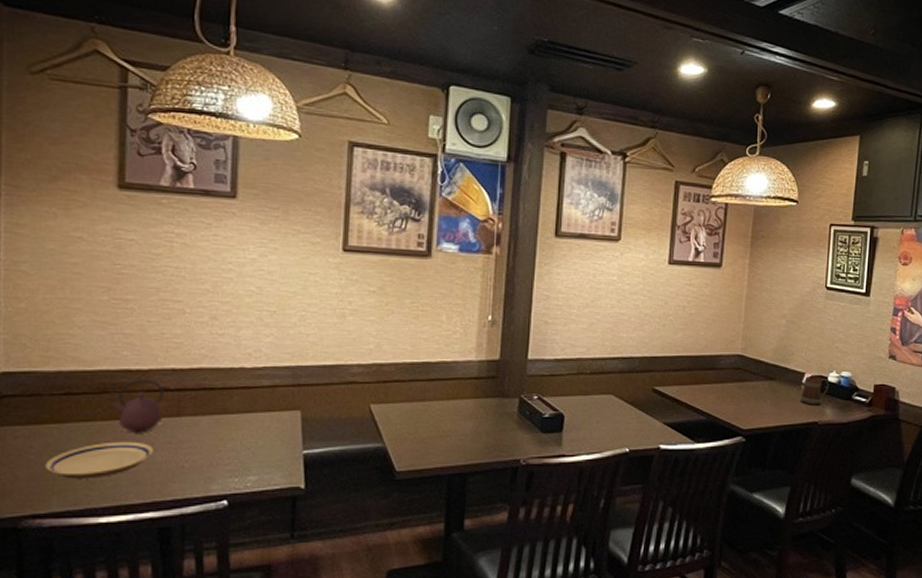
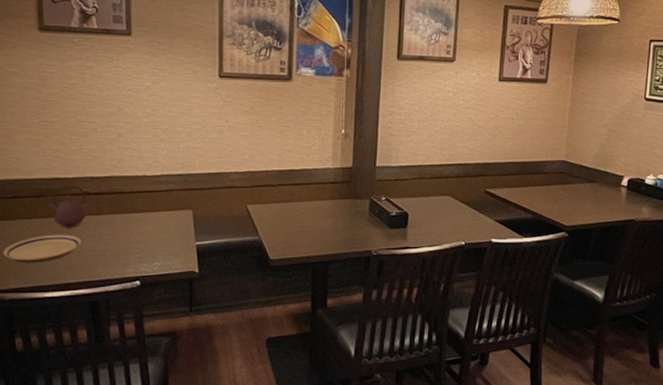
beer mug: present [800,376,830,405] -> none [618,179,647,205]

